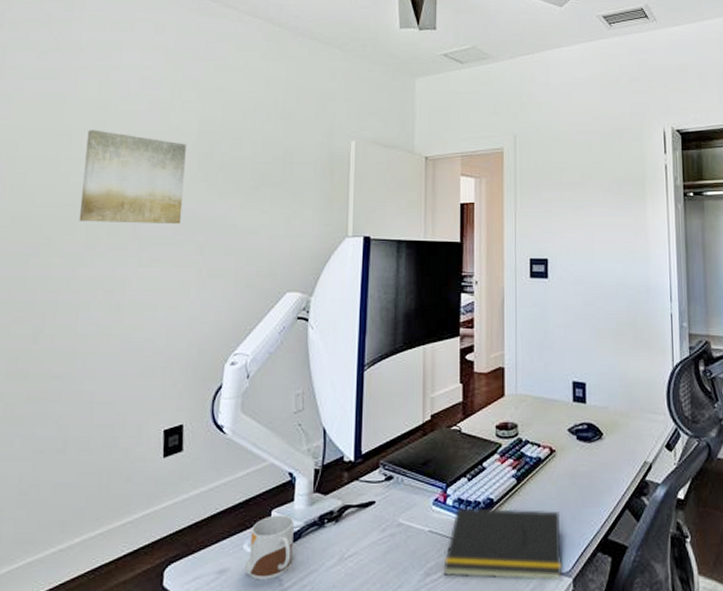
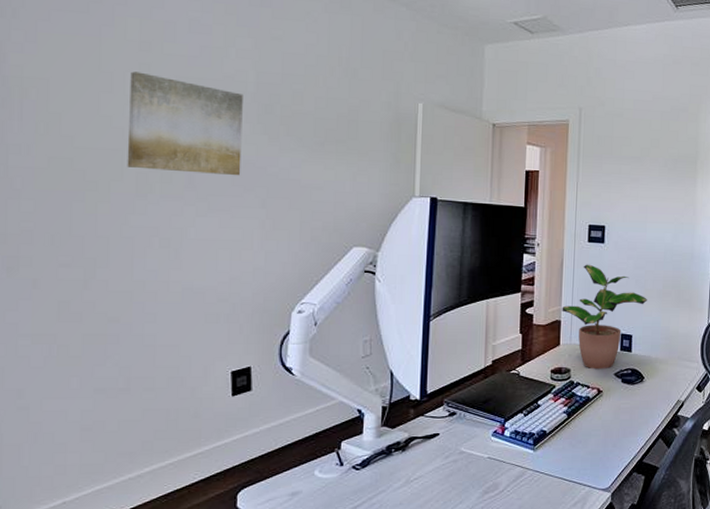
mug: present [245,515,294,580] -> none [316,445,363,500]
notepad: present [443,507,563,579] -> none [500,437,604,494]
potted plant: none [505,302,600,424] -> present [562,264,647,370]

